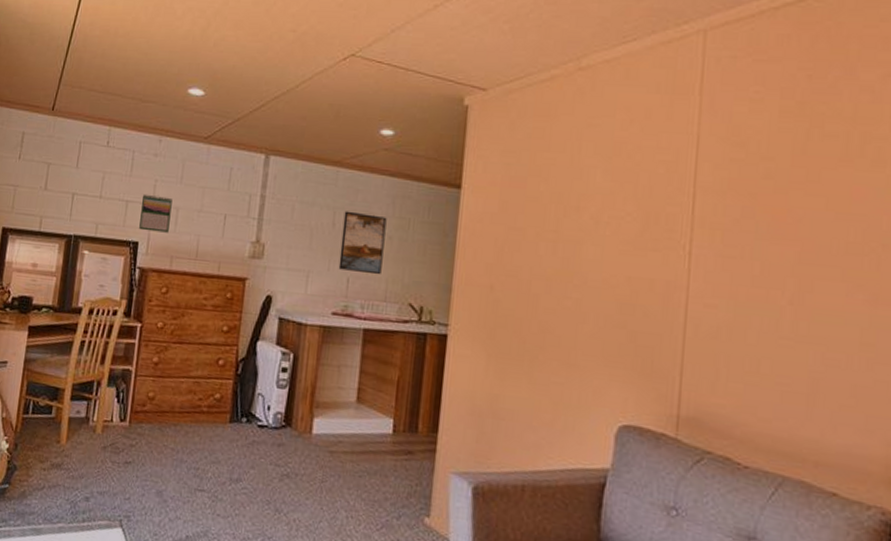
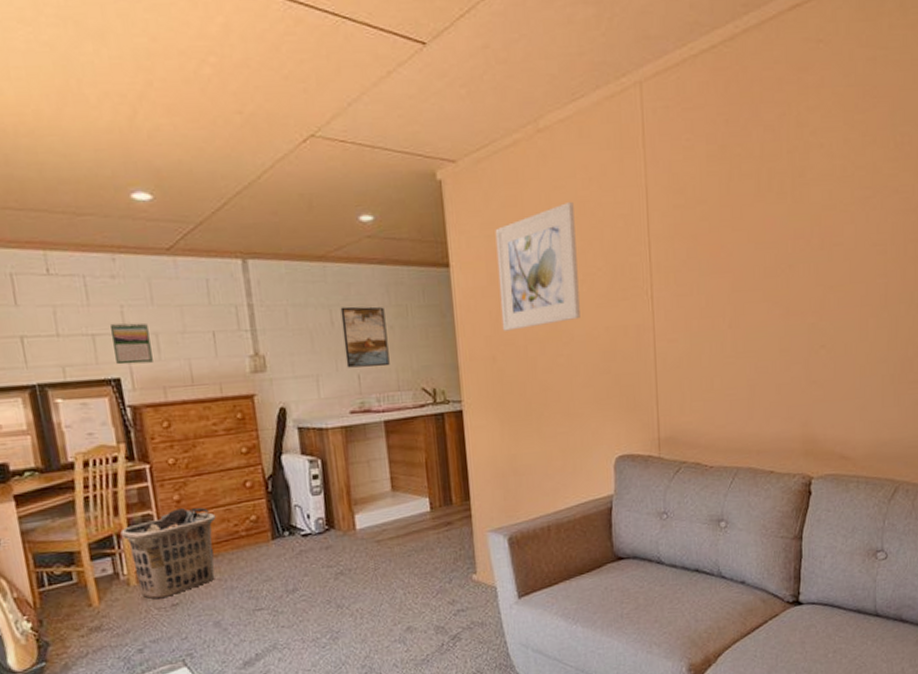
clothes hamper: none [101,370,185,453] -> present [120,507,216,599]
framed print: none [506,140,608,263] -> present [495,201,580,331]

